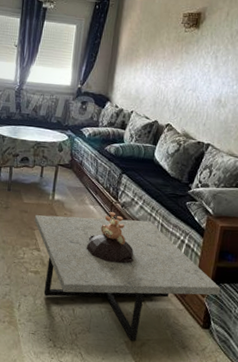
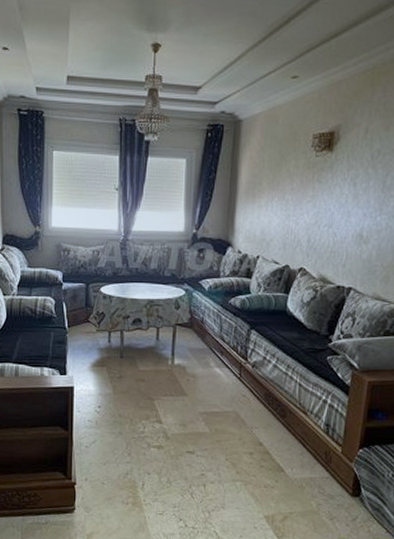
coffee table: present [34,215,221,341] -> none [152,381,371,515]
decorative bowl: present [86,212,134,264] -> none [214,374,270,431]

